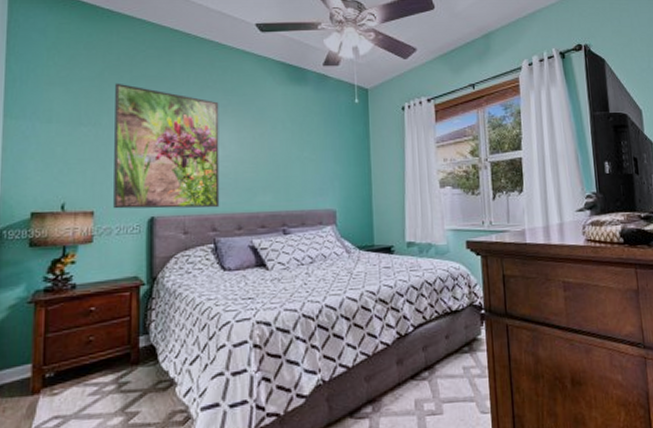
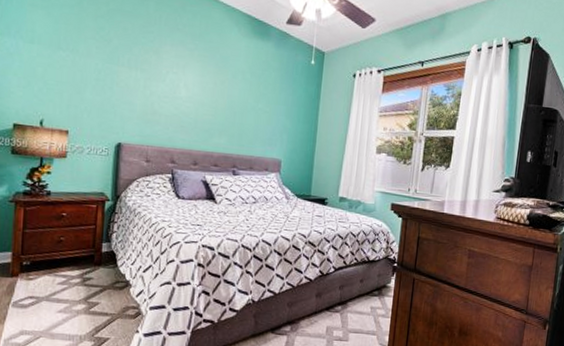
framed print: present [113,83,220,209] -> none [86,13,187,143]

